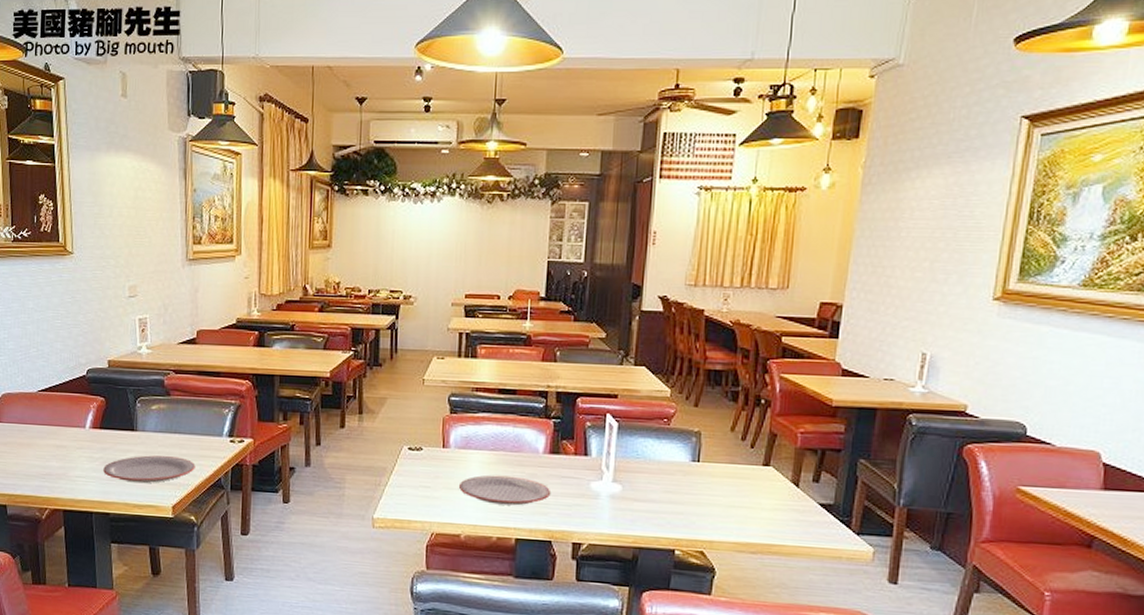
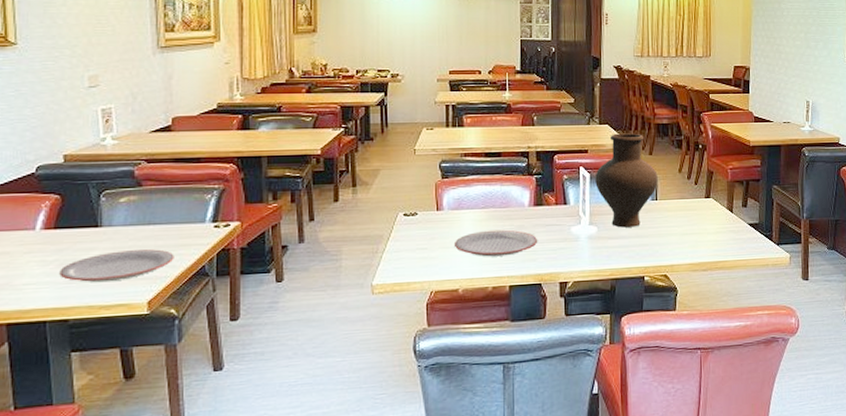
vase: none [624,378,703,491] -> present [595,133,658,228]

